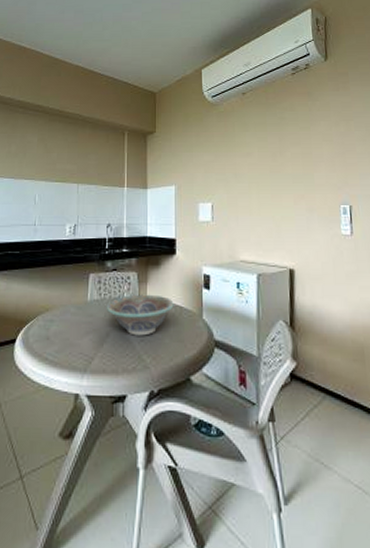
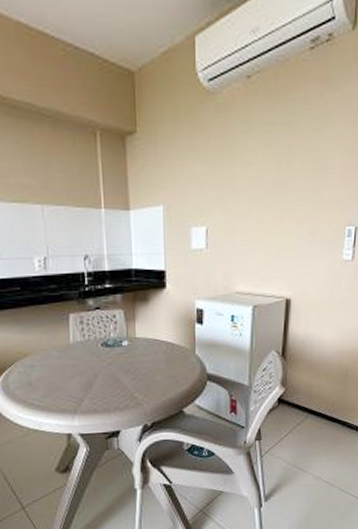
decorative bowl: present [106,294,174,336] -> none [91,332,165,375]

